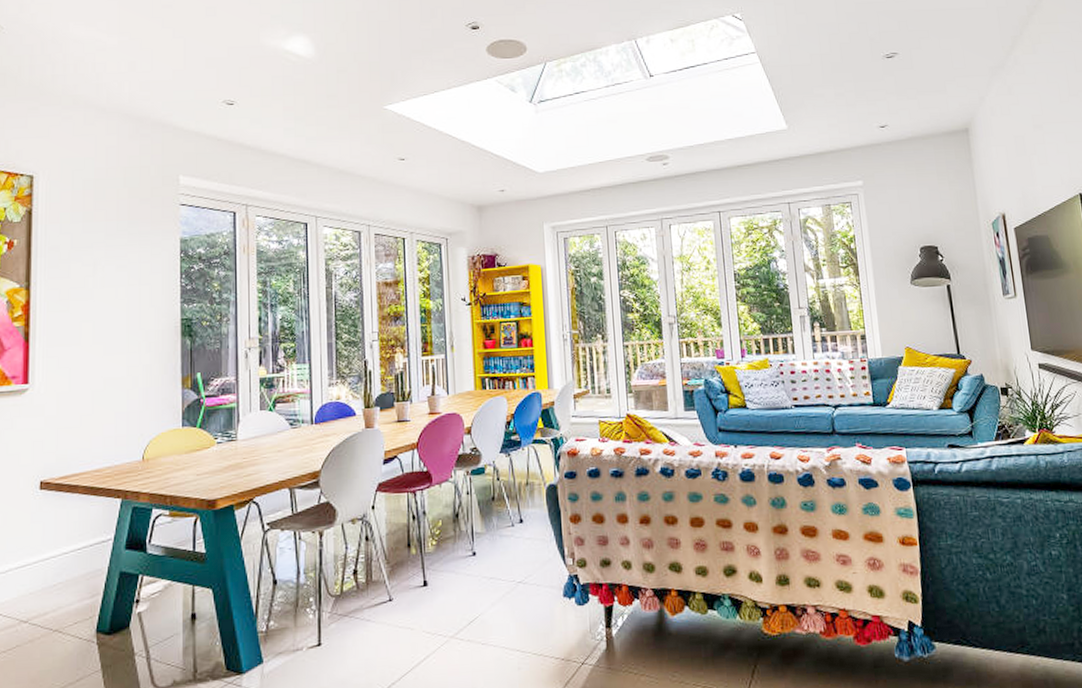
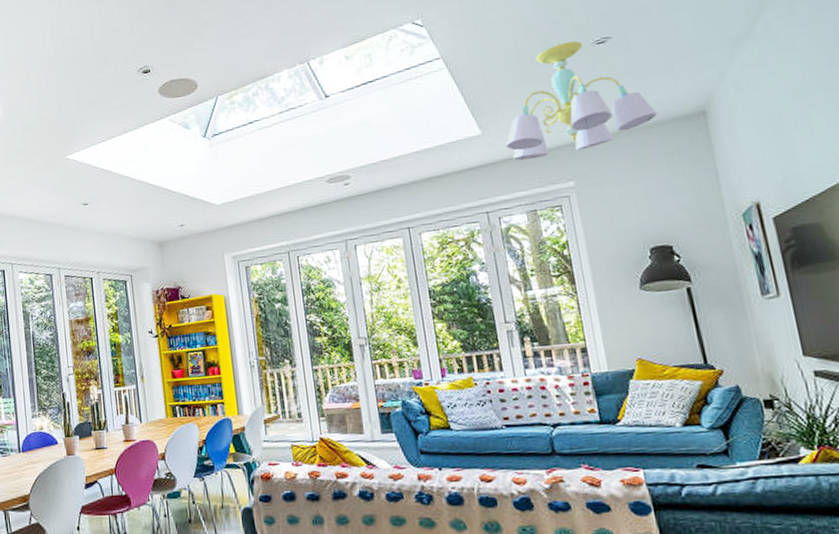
chandelier: none [807,52,932,157] -> present [505,41,659,161]

